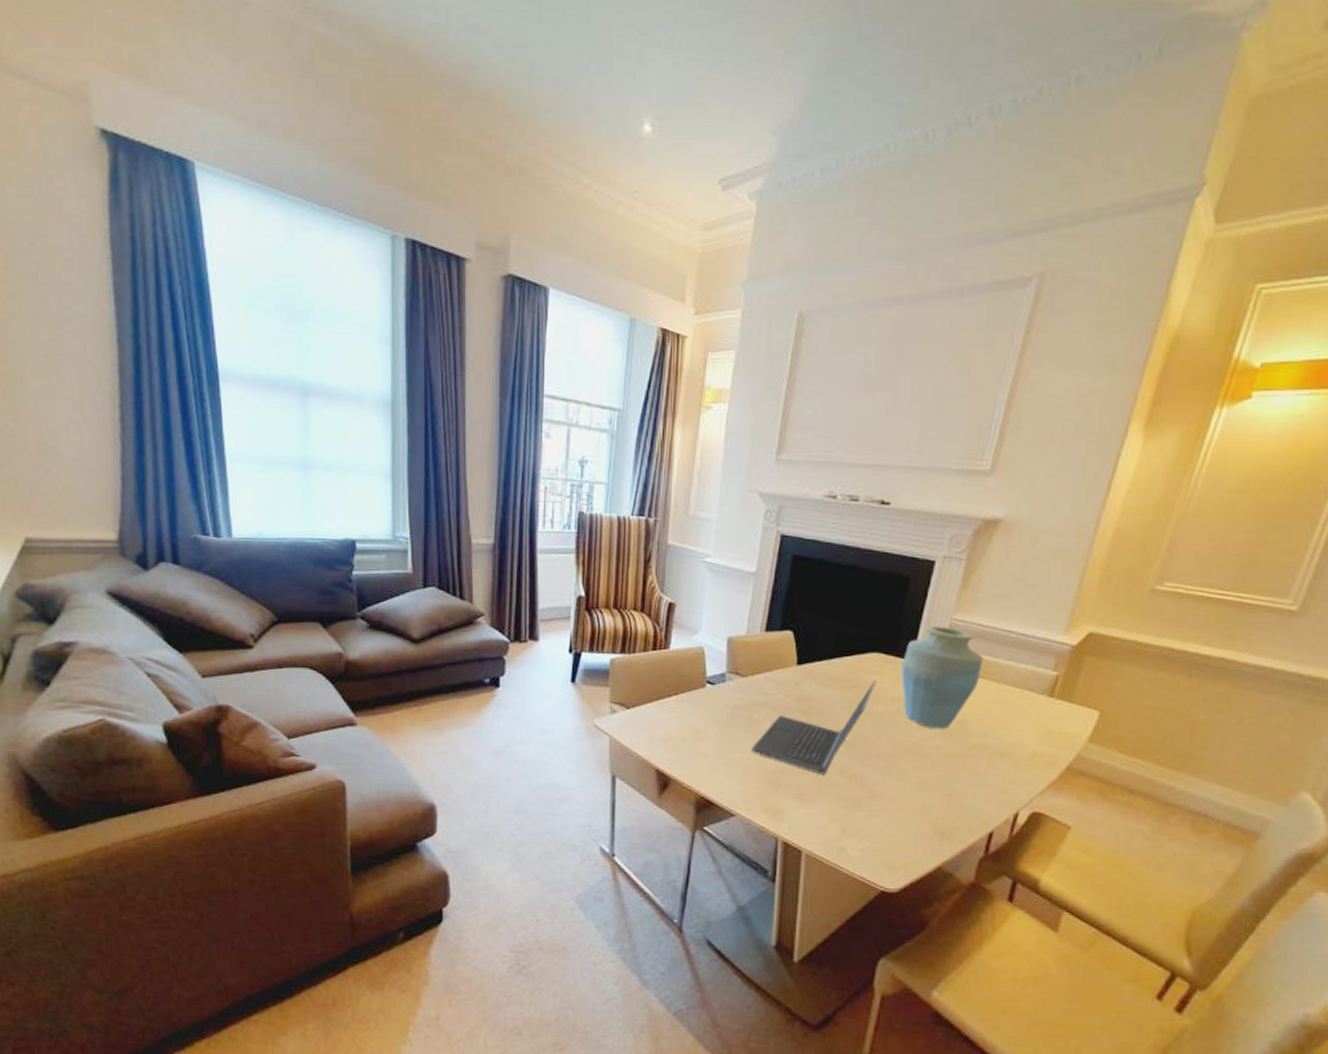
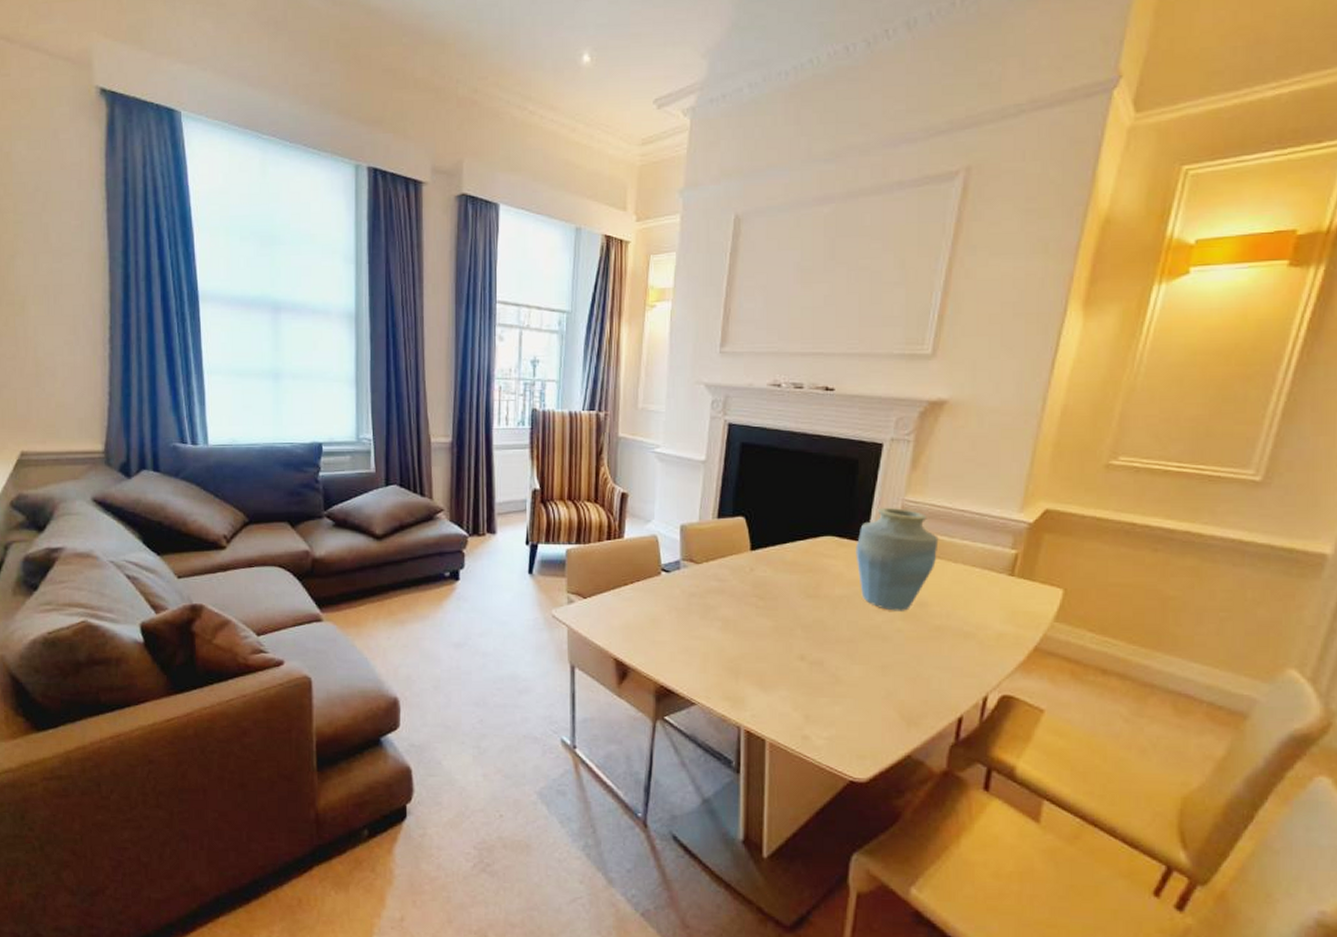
laptop computer: present [751,680,877,774] -> none [709,563,832,660]

